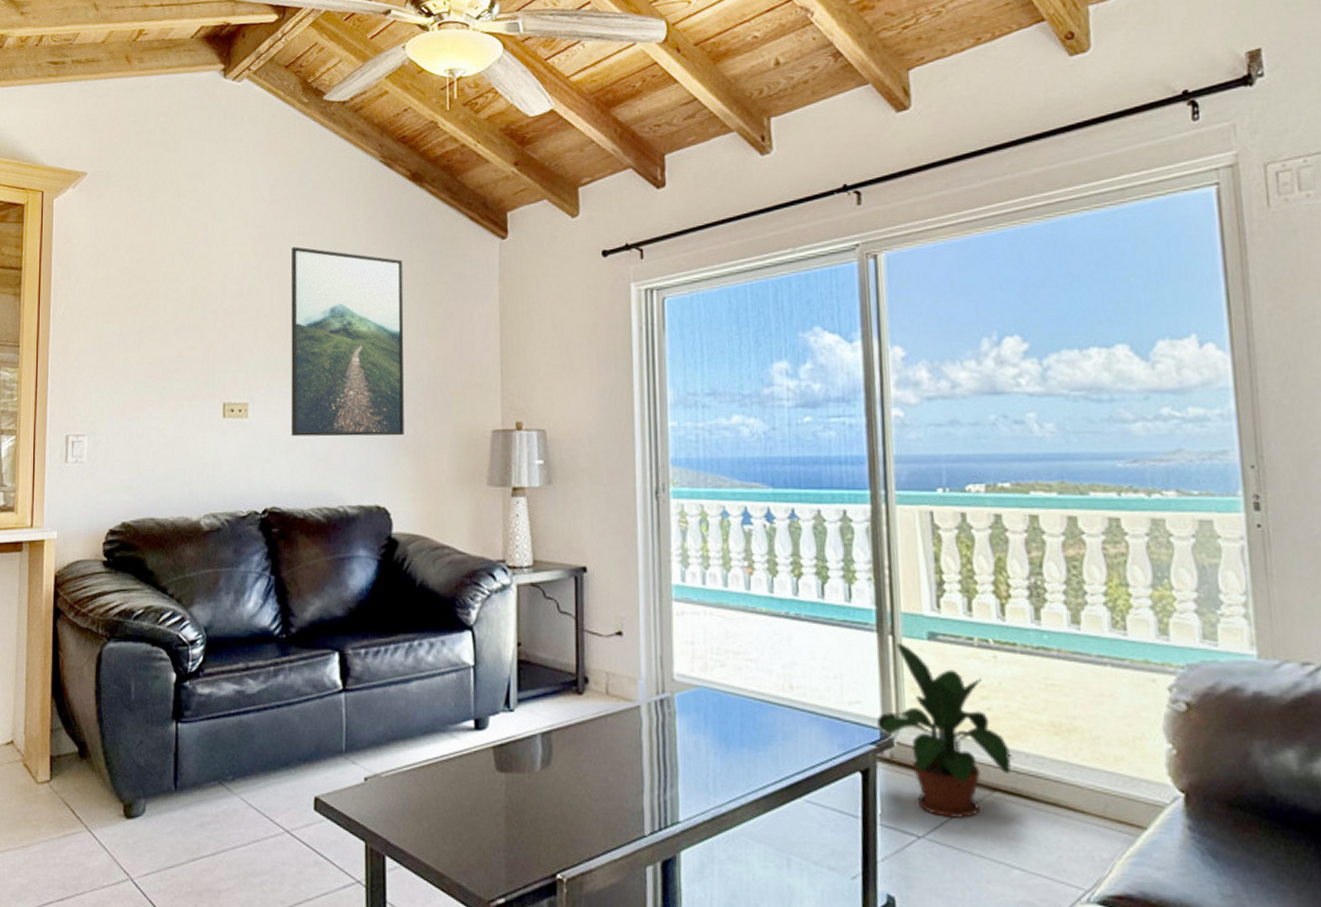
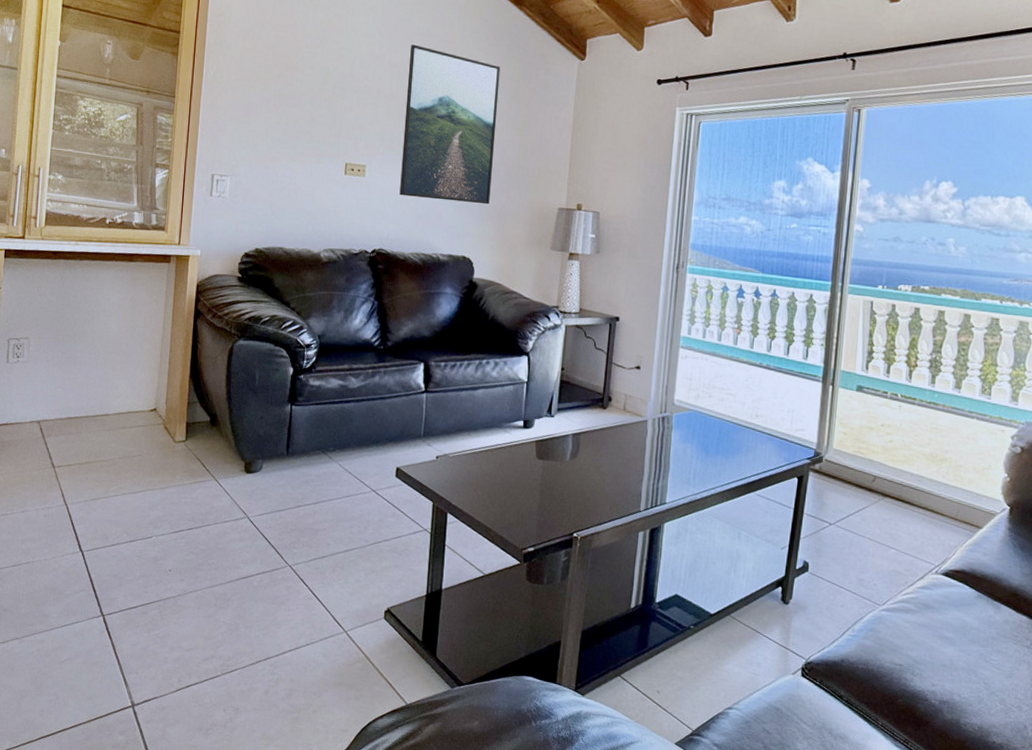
potted plant: present [877,644,1014,818] -> none [813,392,902,514]

